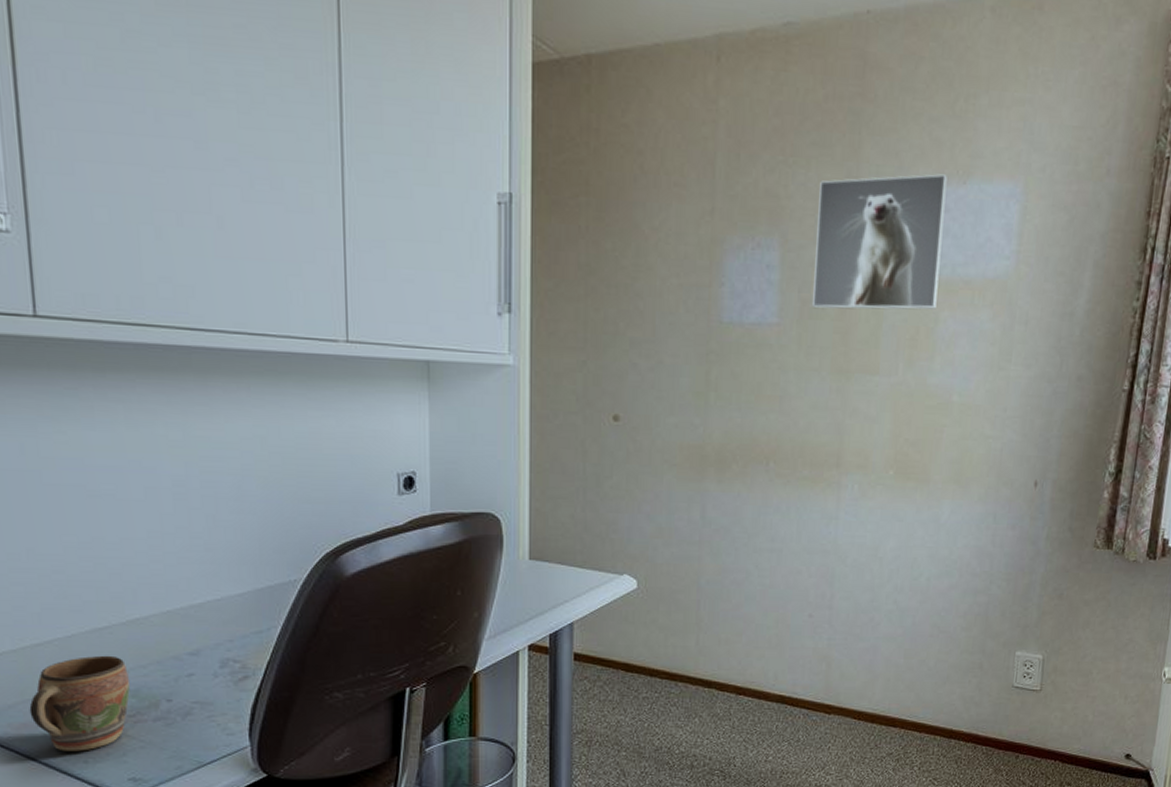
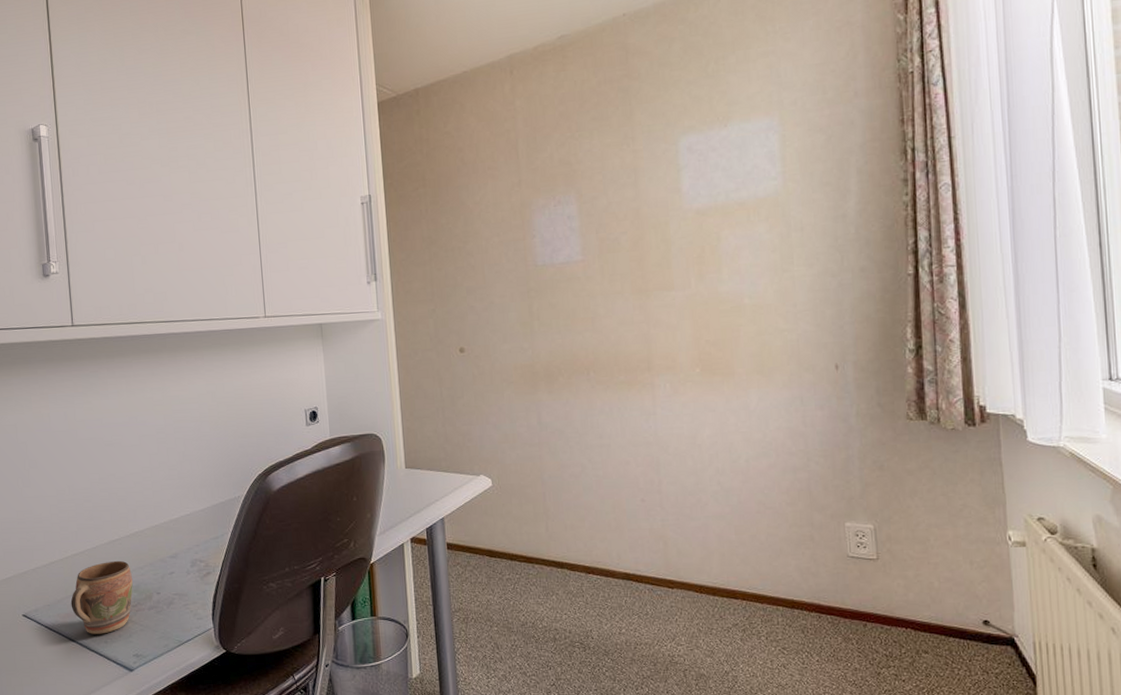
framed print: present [813,174,947,310] -> none [603,122,717,244]

